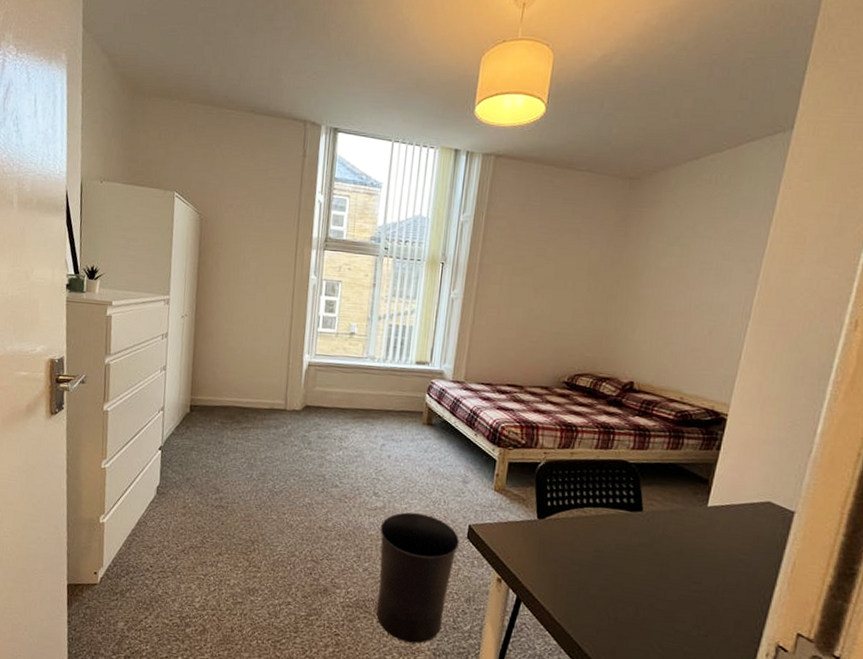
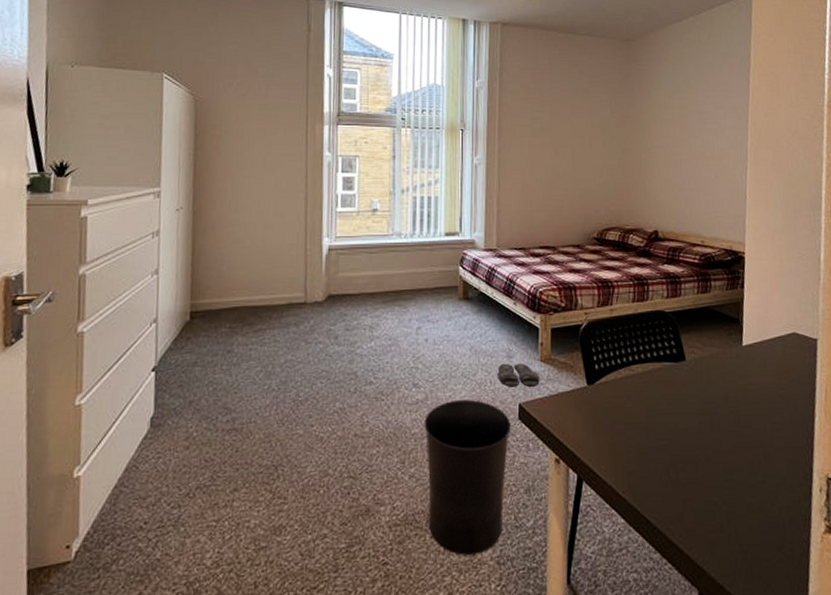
slippers: none [451,488,492,512] -> present [497,364,540,387]

